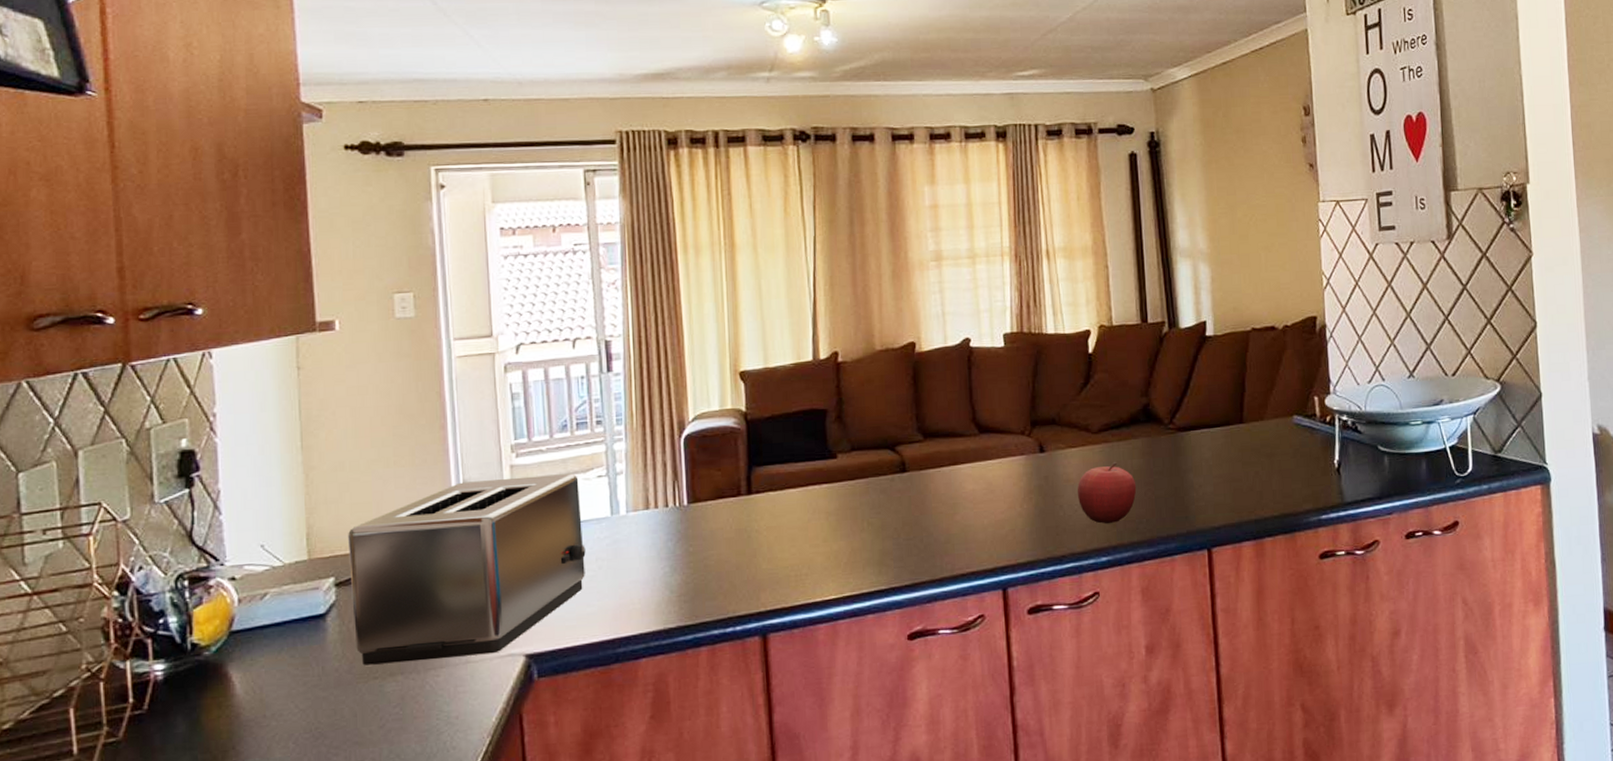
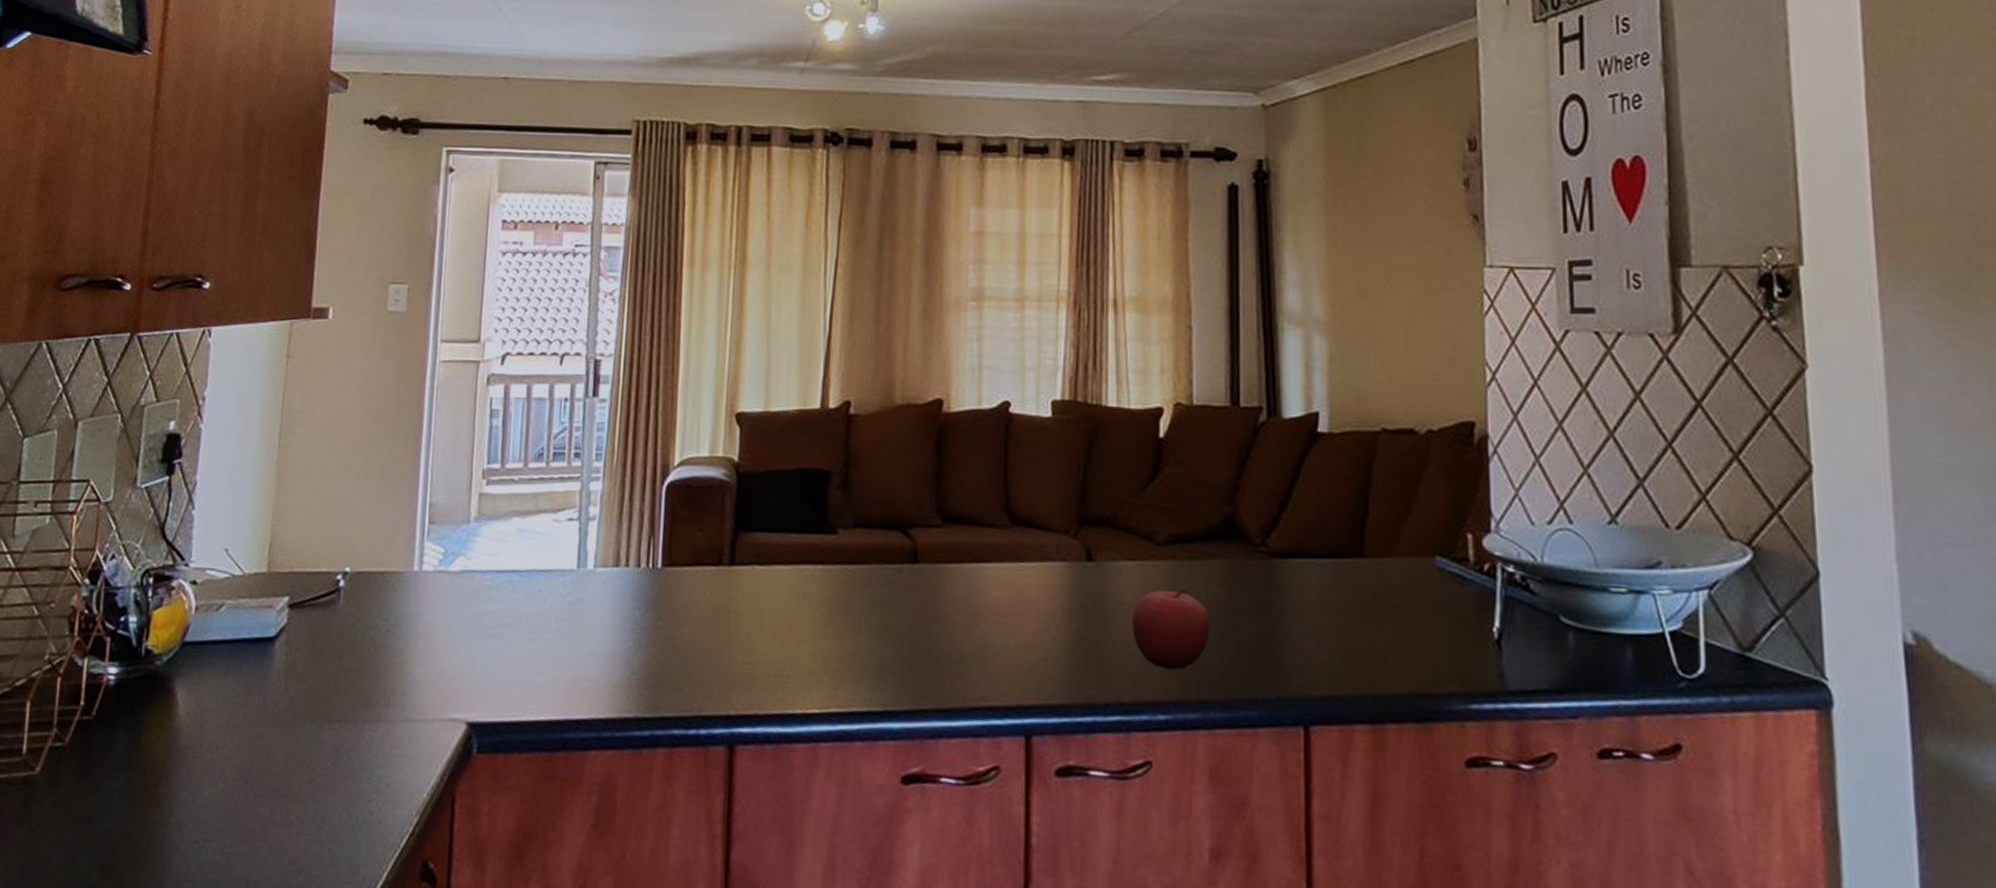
toaster: present [348,473,586,665] -> none [299,506,548,715]

